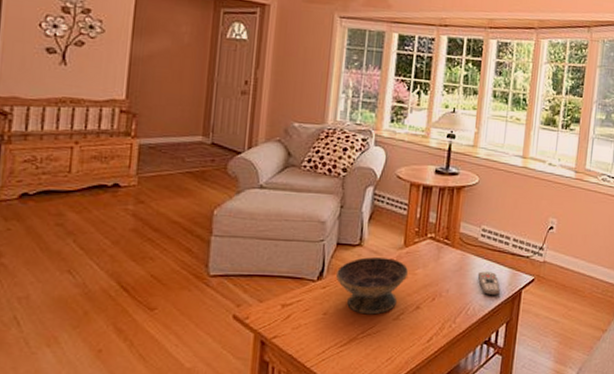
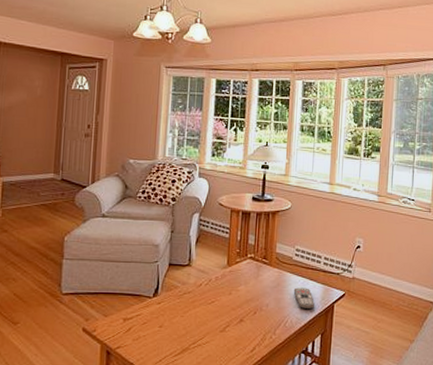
decorative bowl: present [335,257,409,315] -> none [168,276,232,327]

